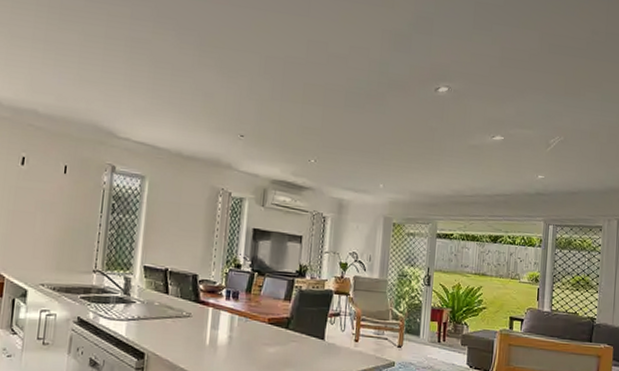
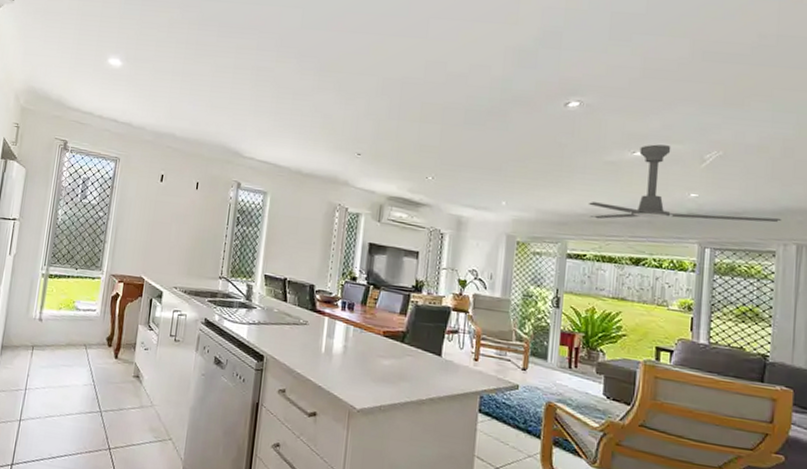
ceiling fan: none [455,129,606,201] -> present [588,144,781,223]

